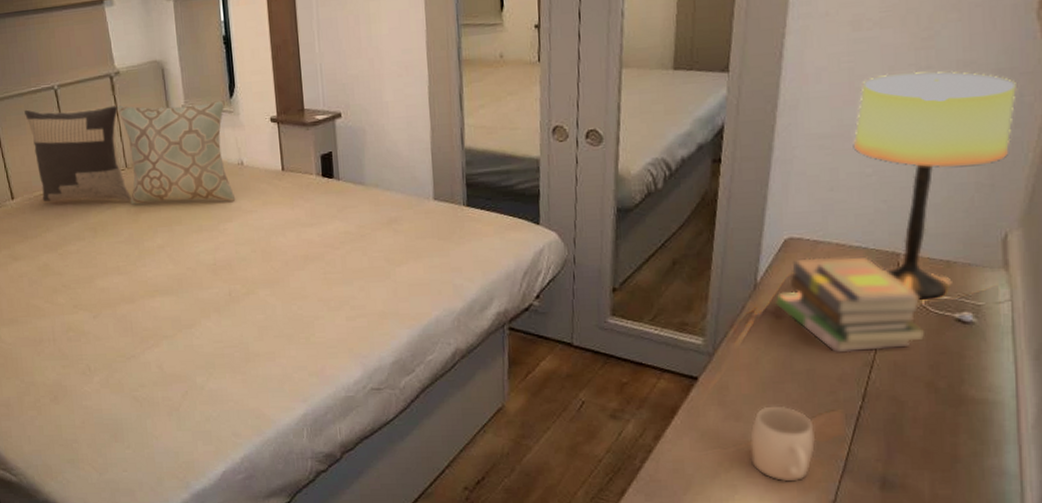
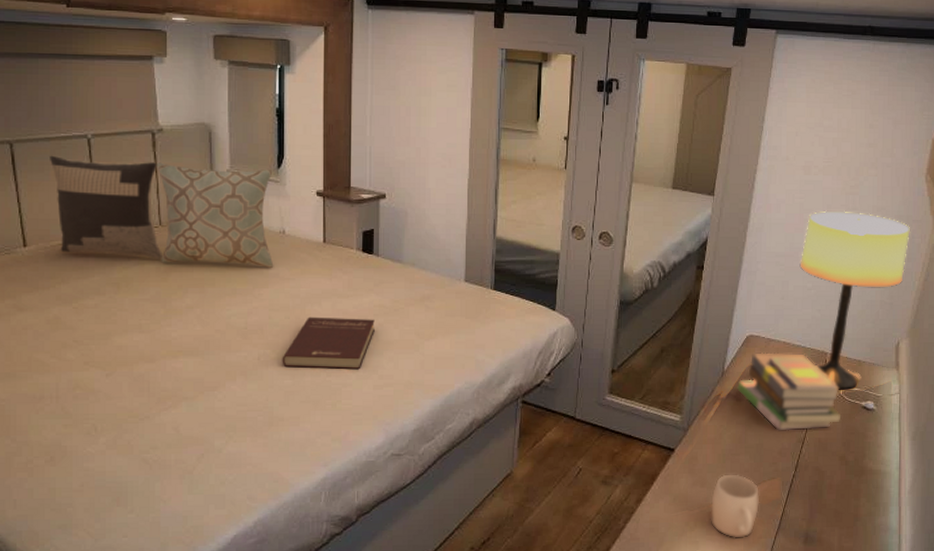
book: none [252,247,342,302] -> present [282,317,375,370]

